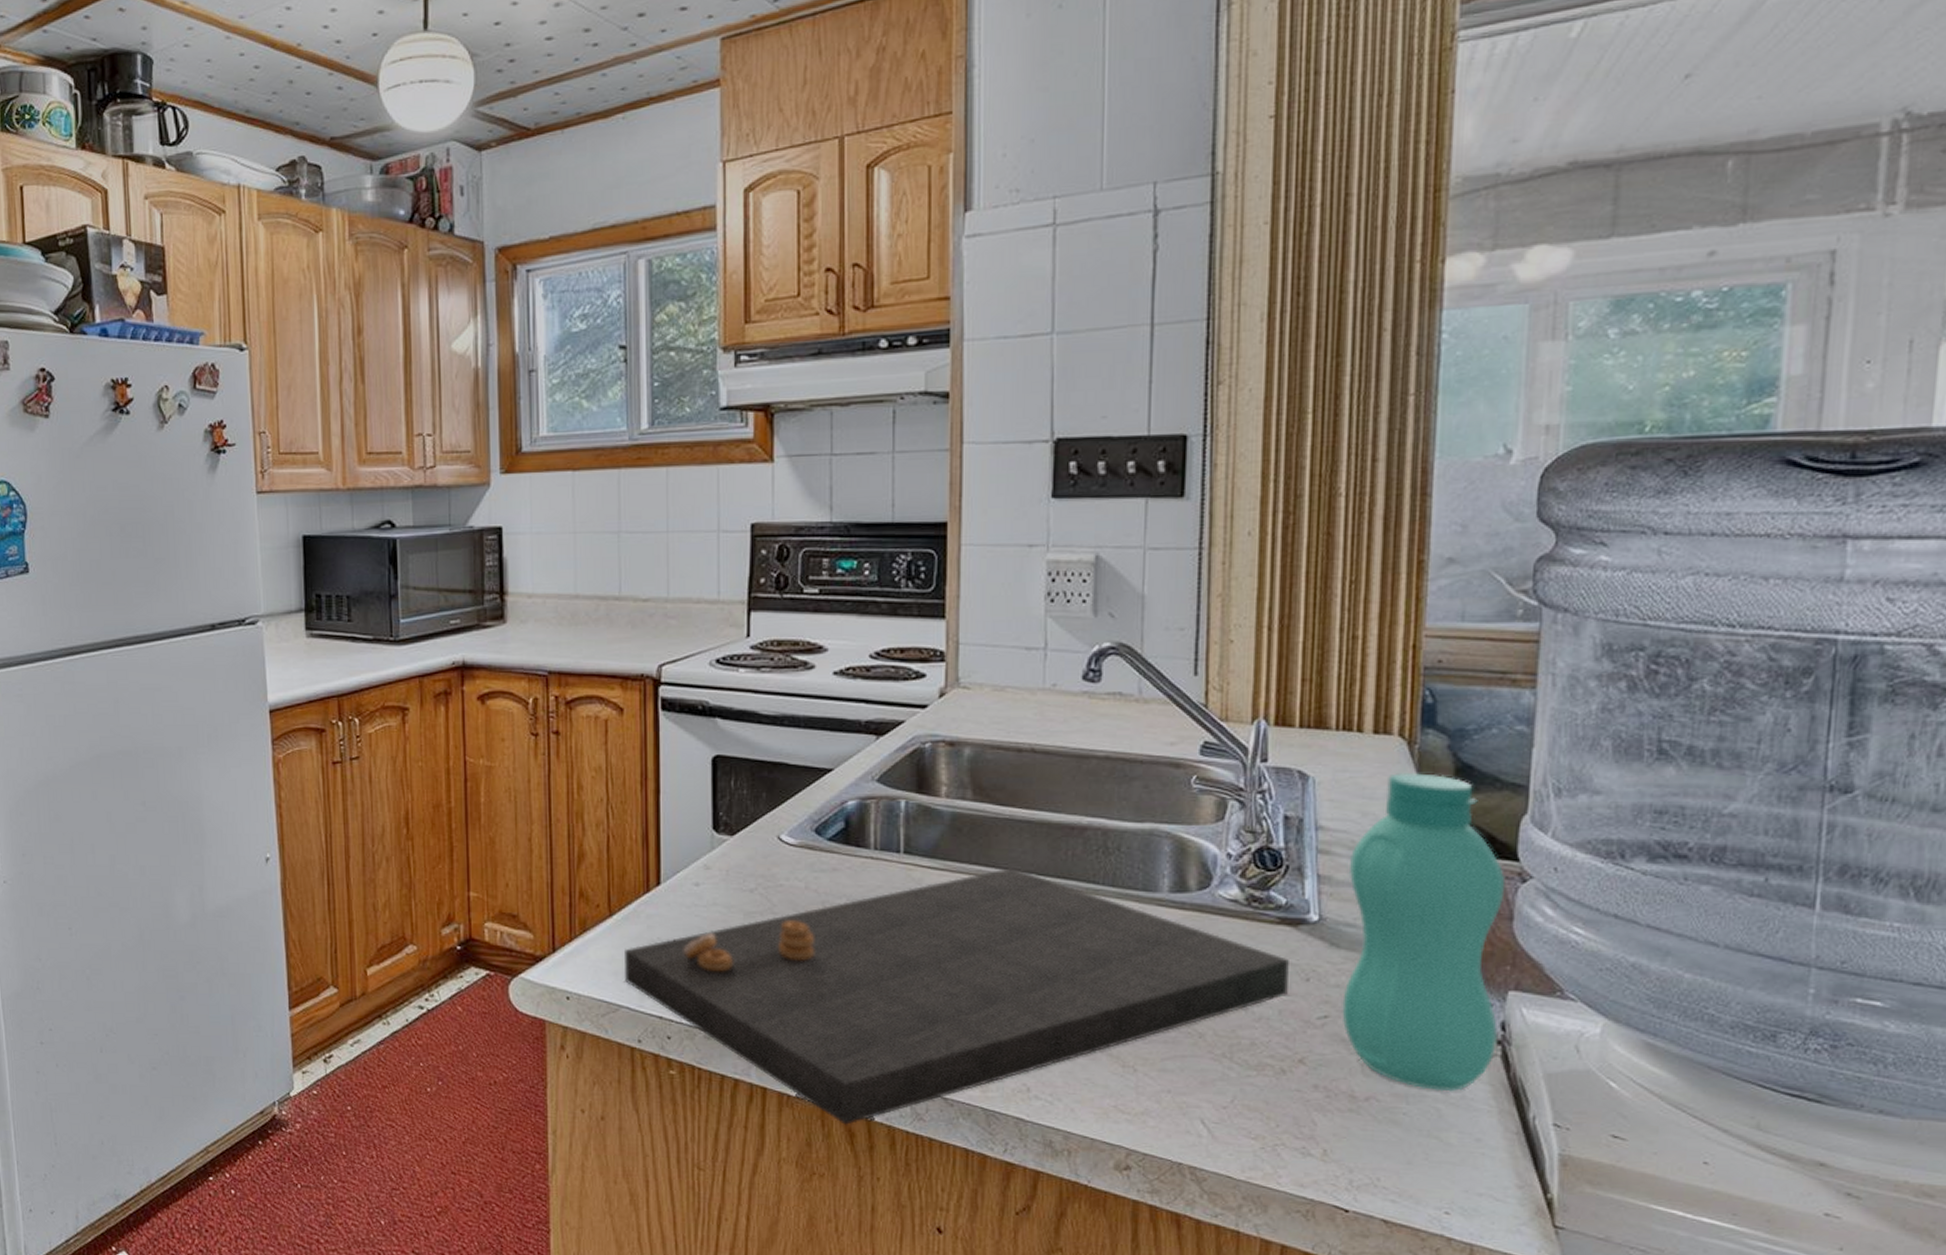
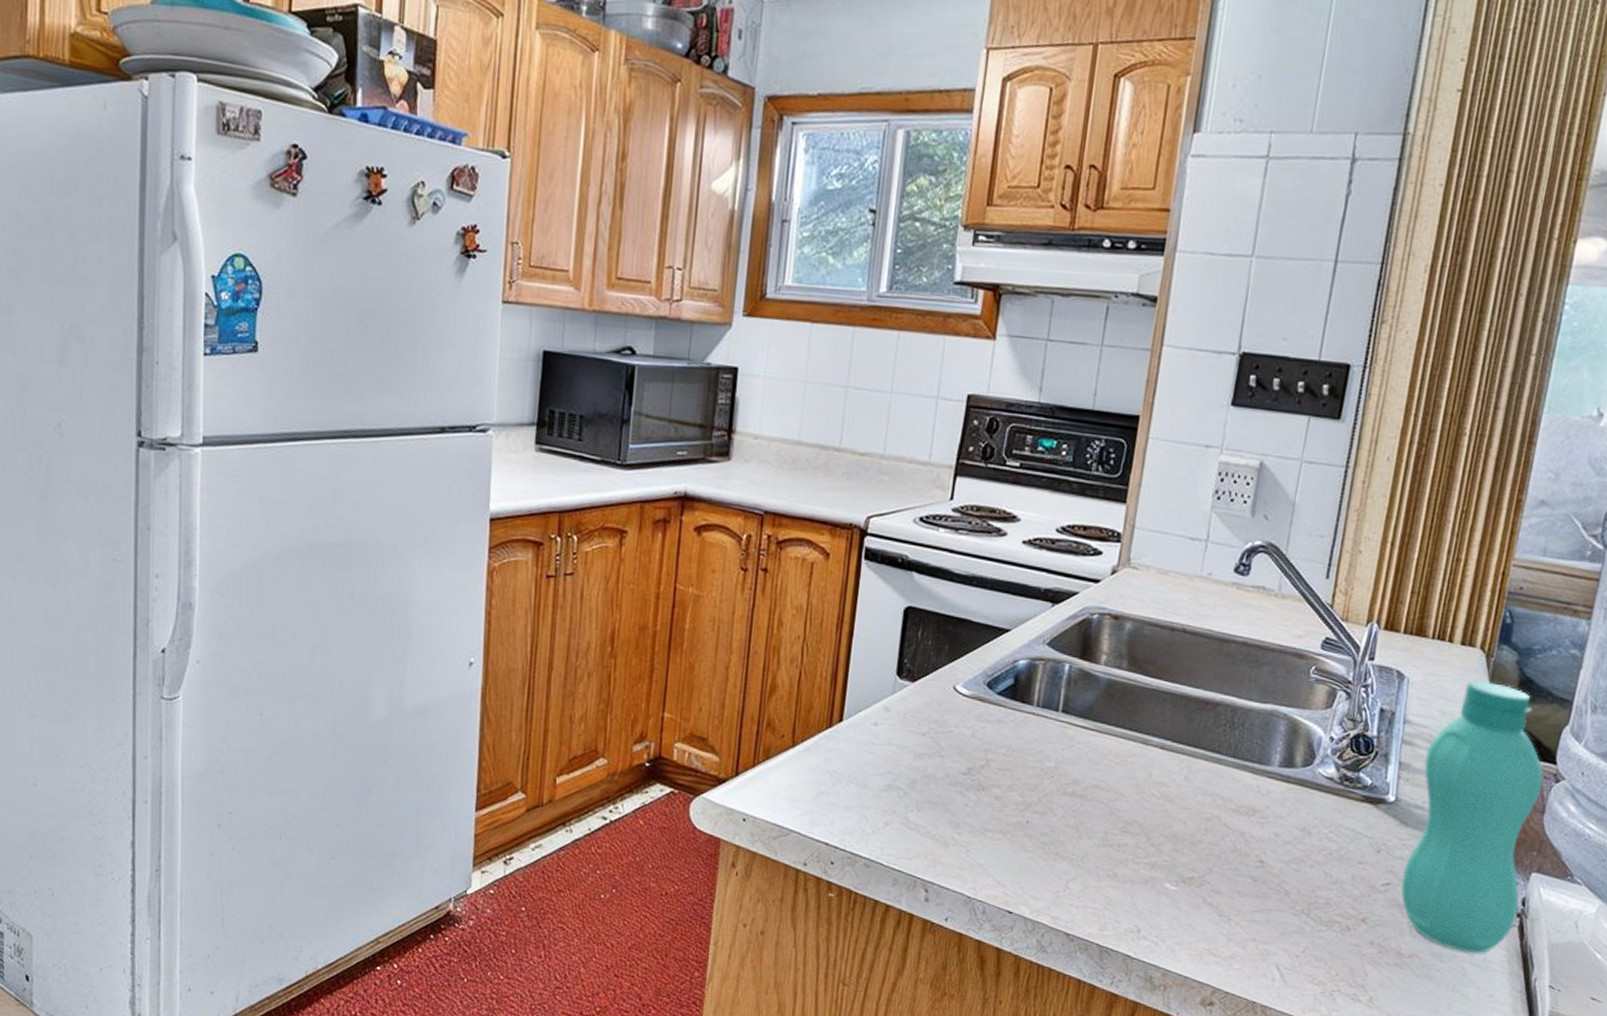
cutting board: present [625,866,1289,1126] -> none [799,732,1367,954]

